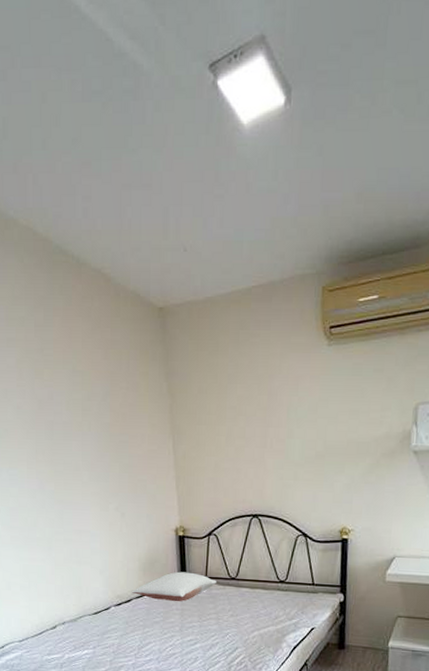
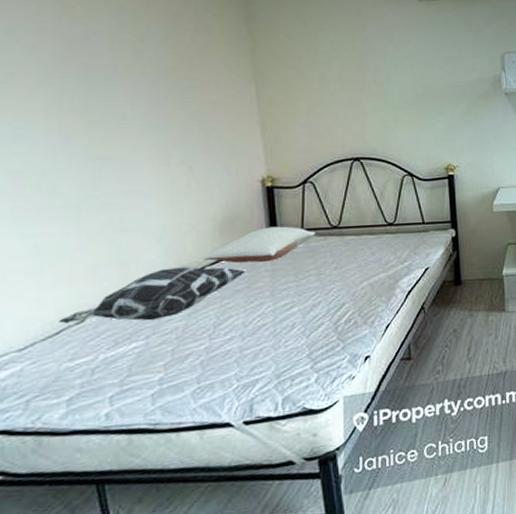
decorative pillow: none [41,596,162,636] -> present [59,266,246,325]

